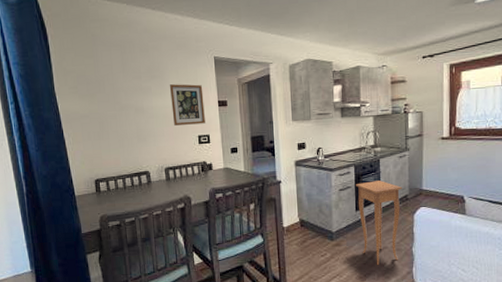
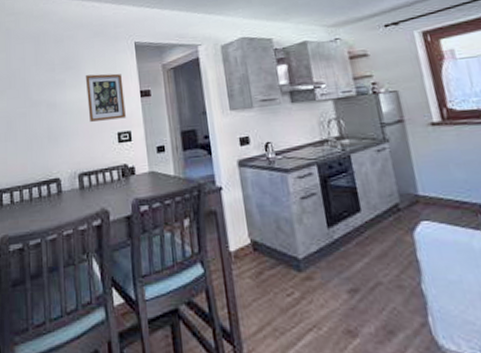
side table: present [356,180,403,265] -> none [322,184,402,311]

